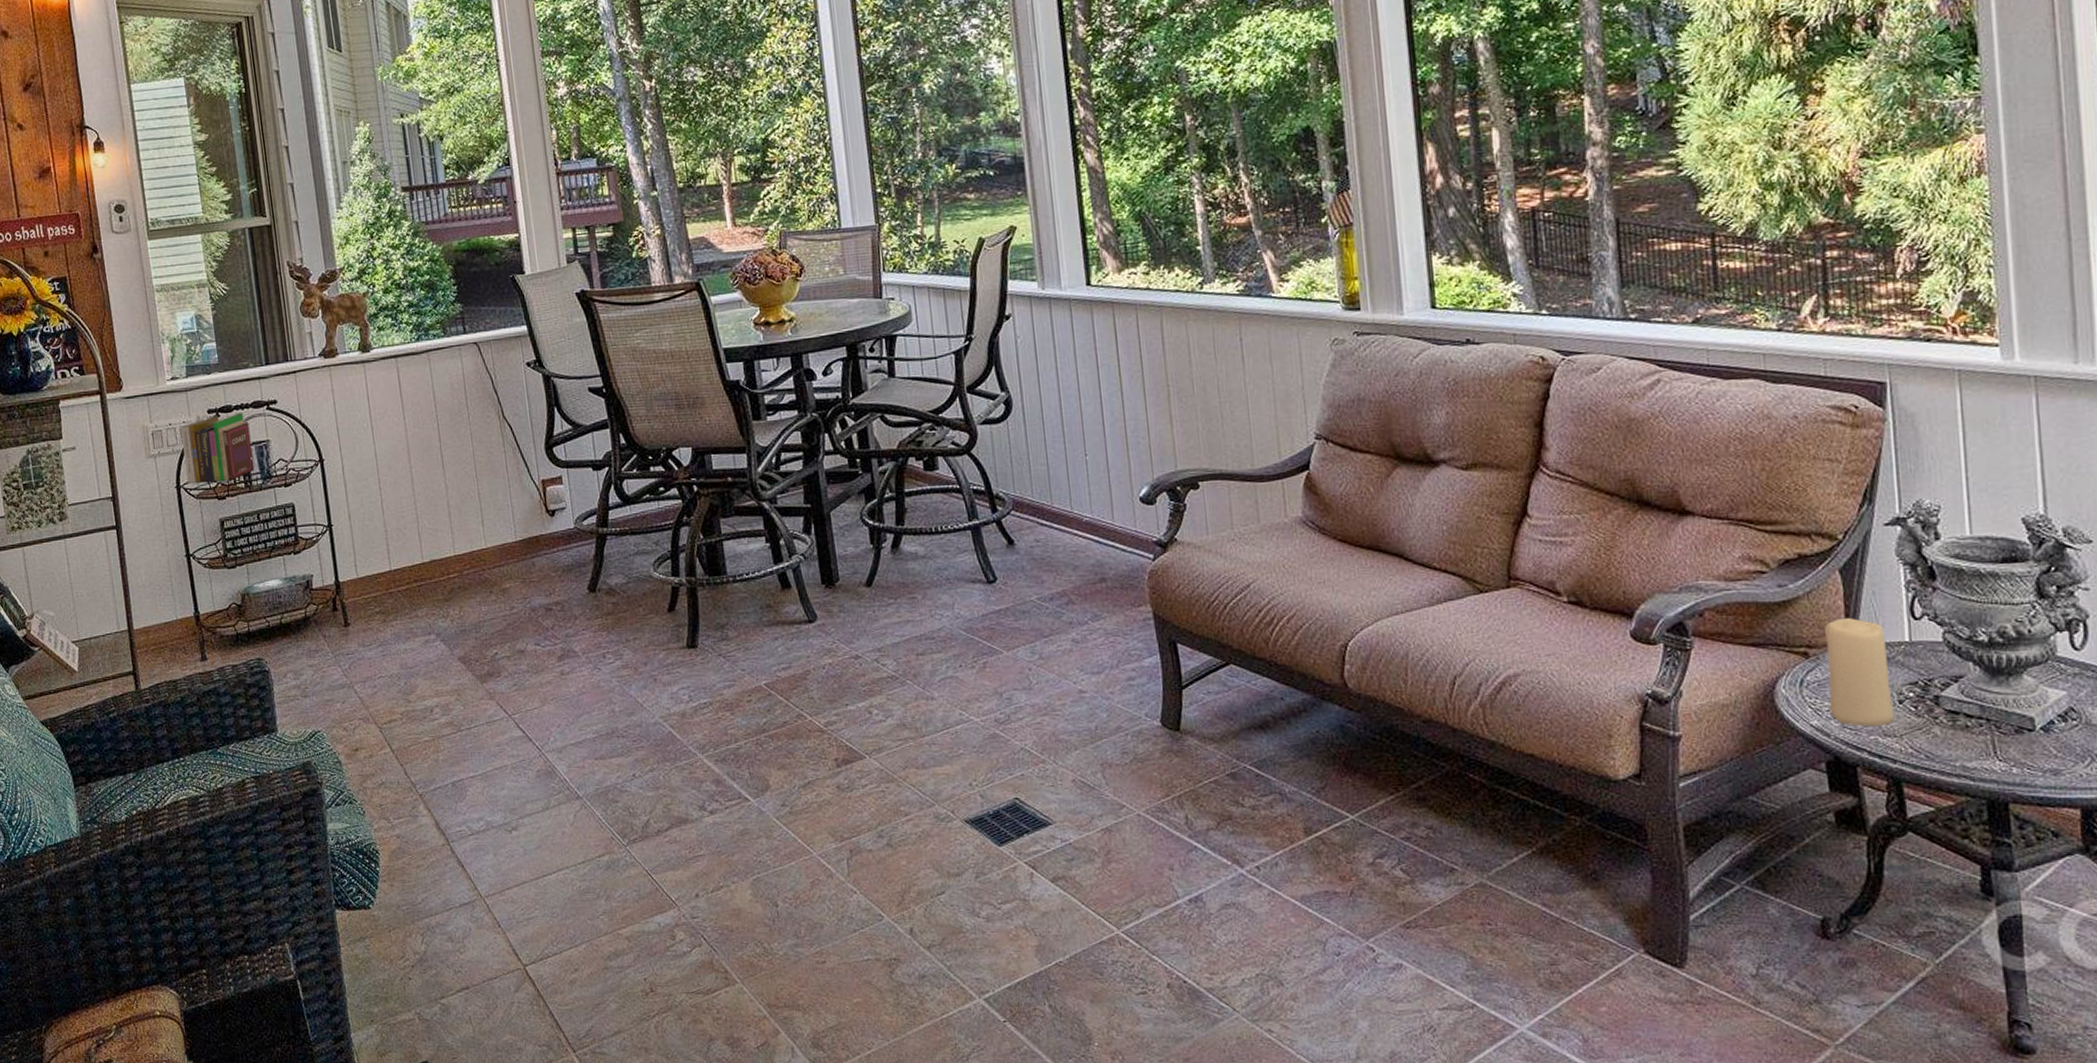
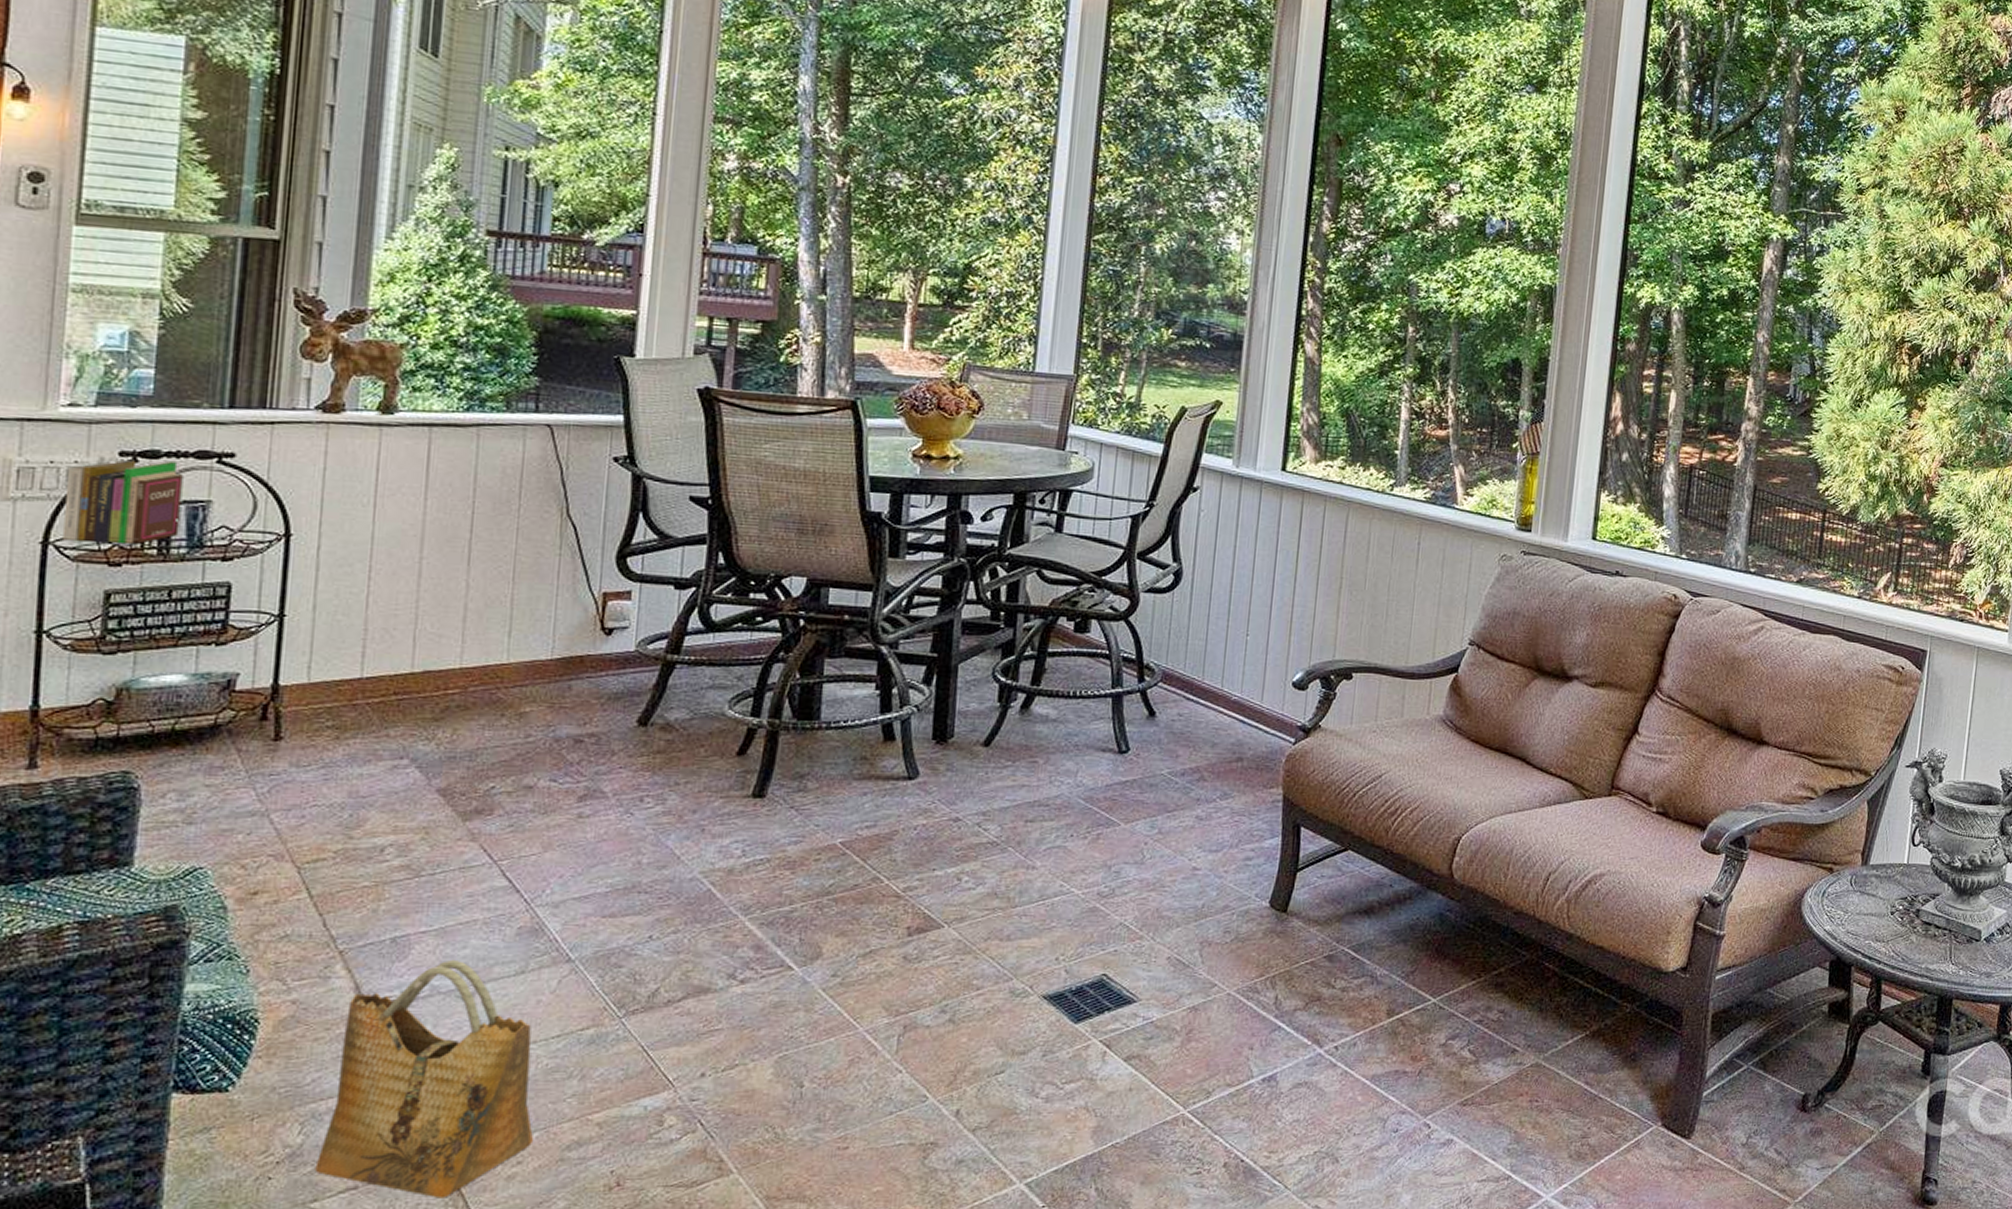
grocery bag: none [434,799,583,998] -> present [314,959,534,1199]
candle: present [1823,617,1895,726] -> none [1840,840,1891,932]

